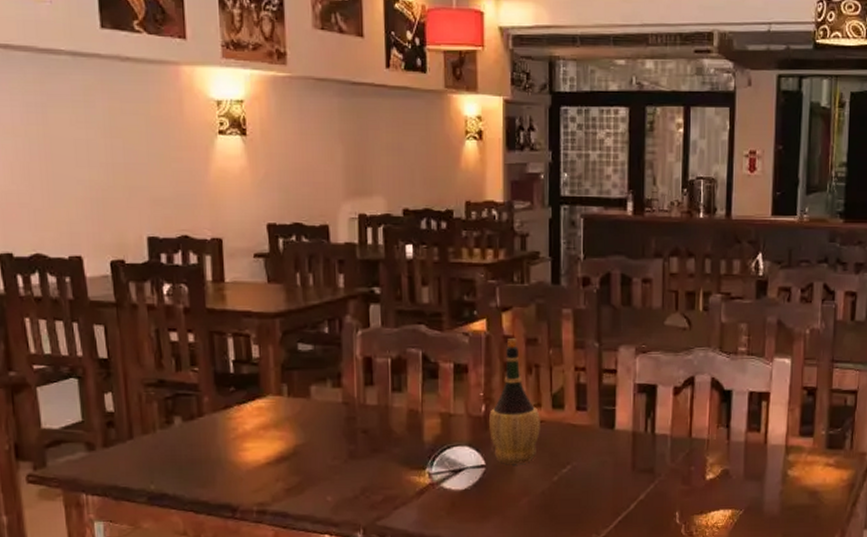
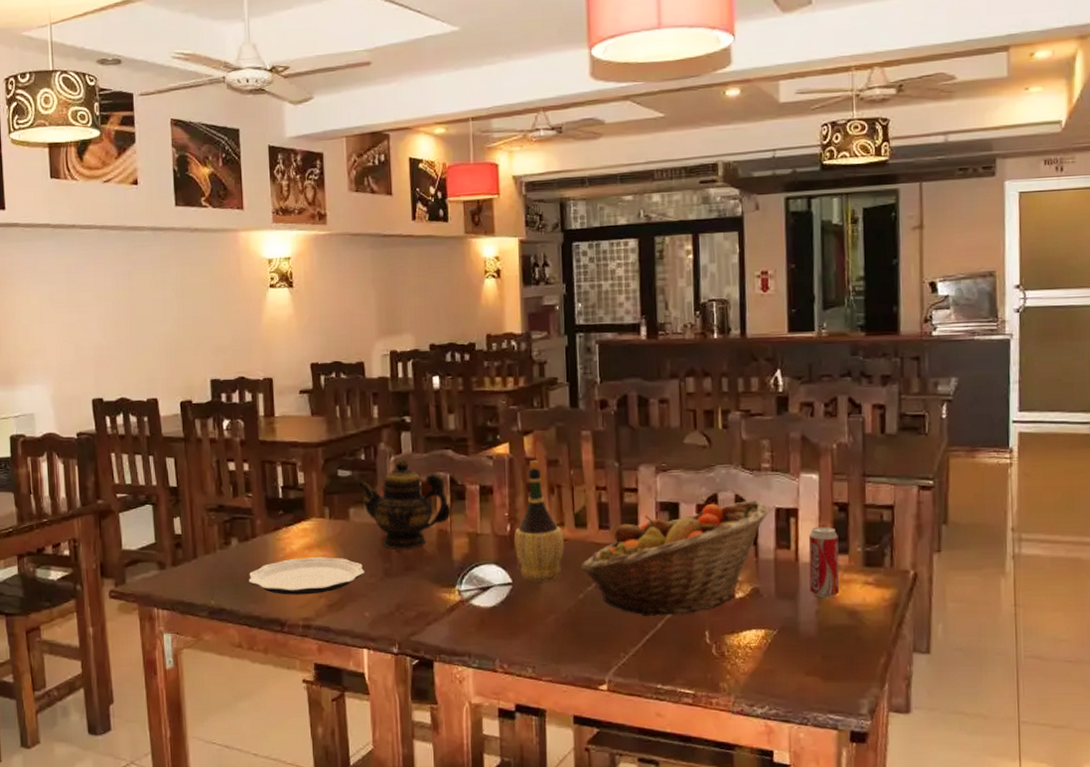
plate: none [195,438,328,479] -> present [249,557,365,595]
teapot: none [320,333,424,429] -> present [358,458,452,548]
fruit basket: none [556,383,743,499] -> present [580,499,769,617]
beverage can: none [776,410,805,480] -> present [808,526,840,599]

